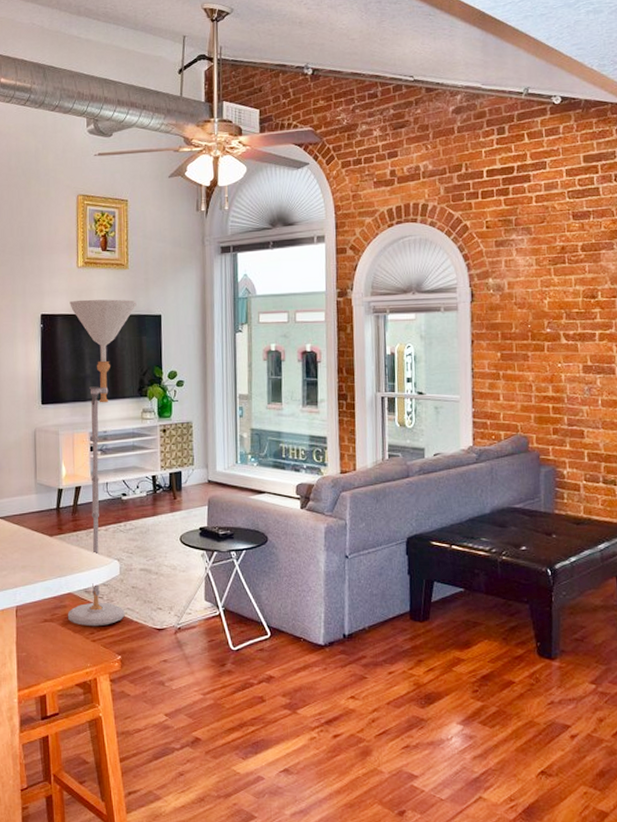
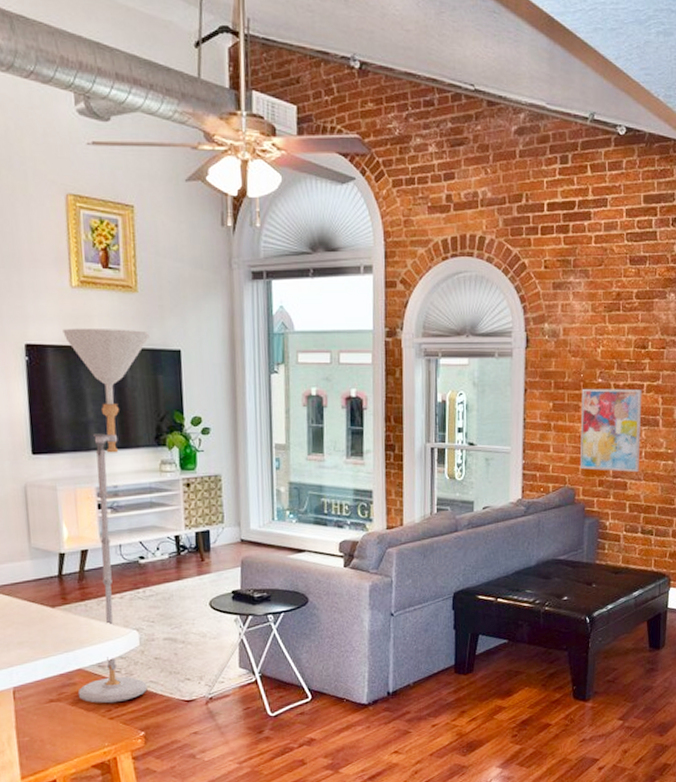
wall art: none [530,337,596,421] -> present [579,388,642,473]

